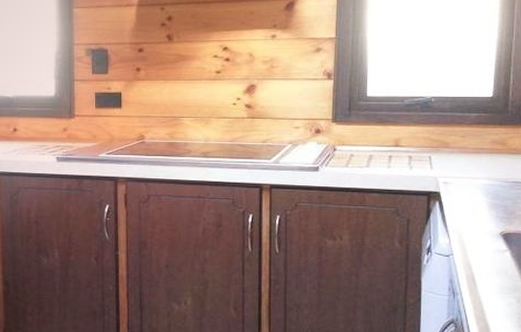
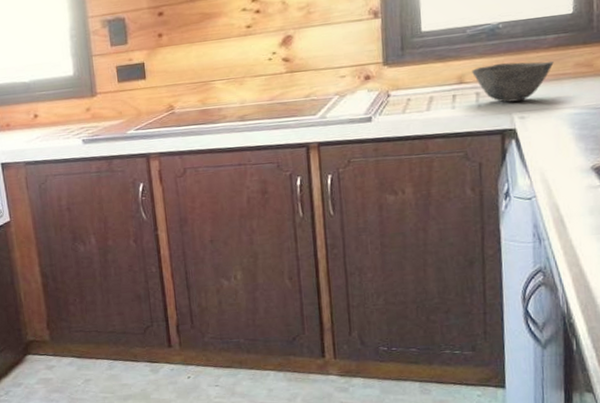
bowl: none [407,133,475,168] -> present [472,60,554,103]

